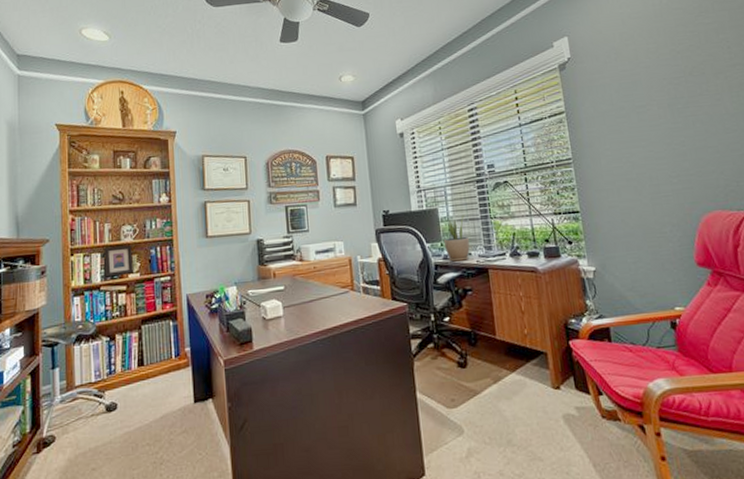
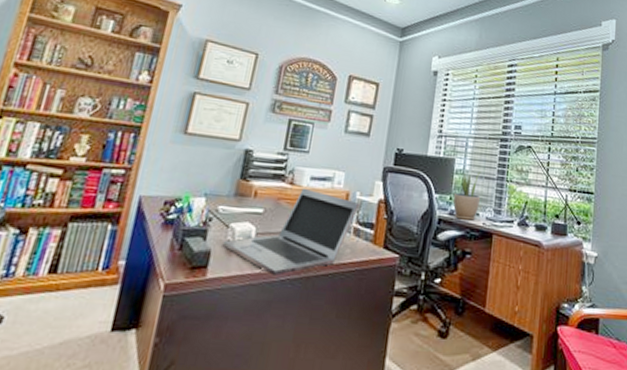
picture frame: present [104,245,133,277] -> none [38,117,86,157]
laptop: none [259,262,363,339] -> present [222,188,360,276]

